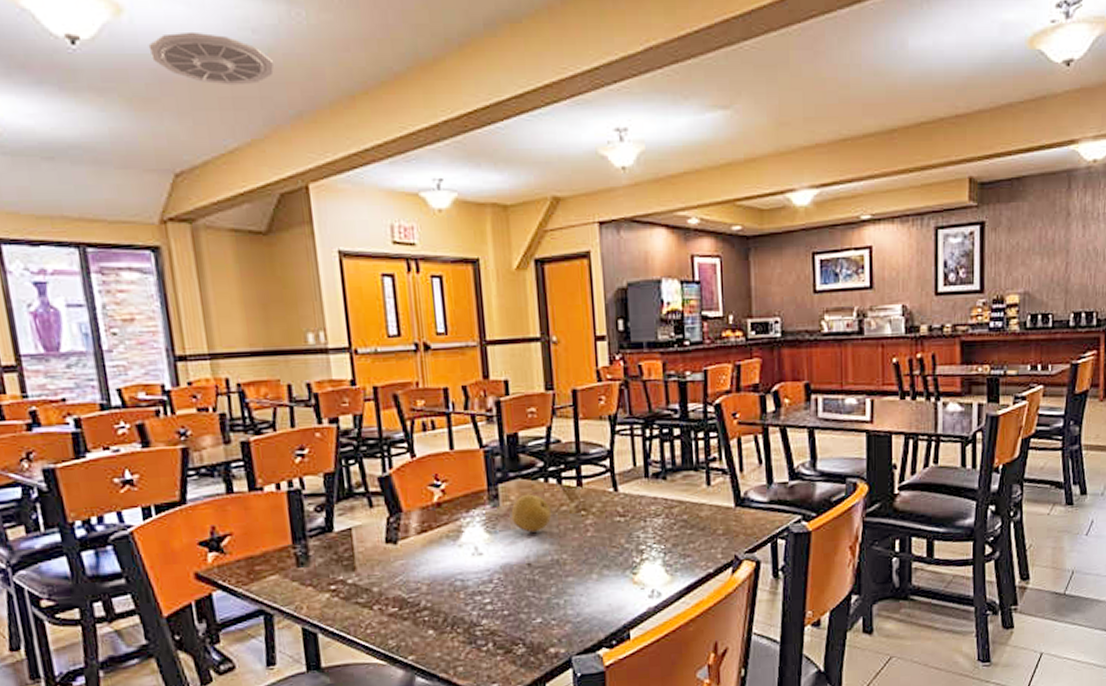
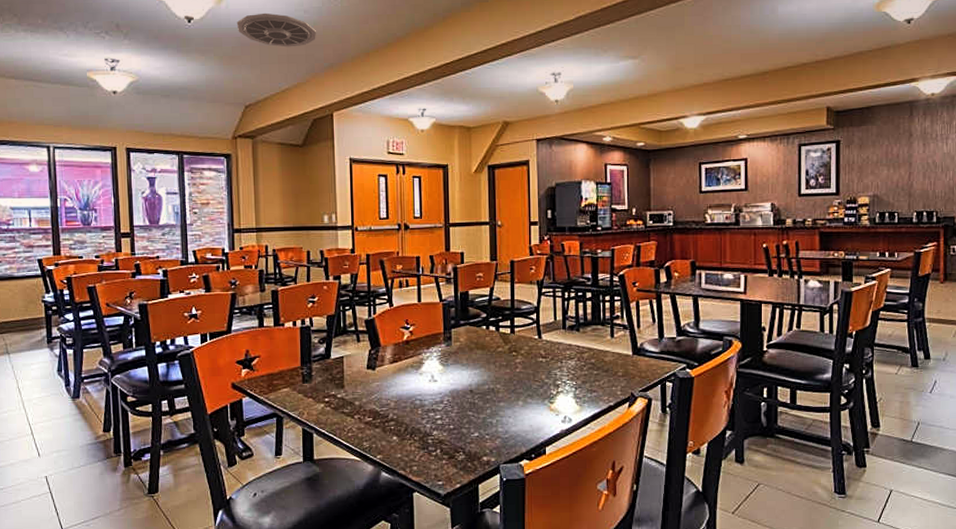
fruit: present [511,494,552,533] -> none [460,337,490,367]

